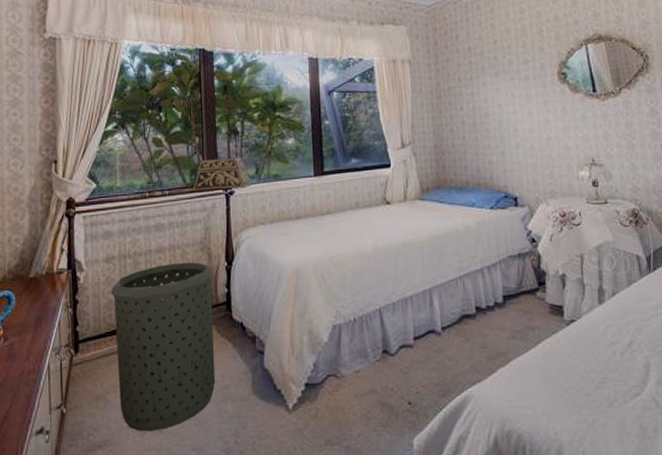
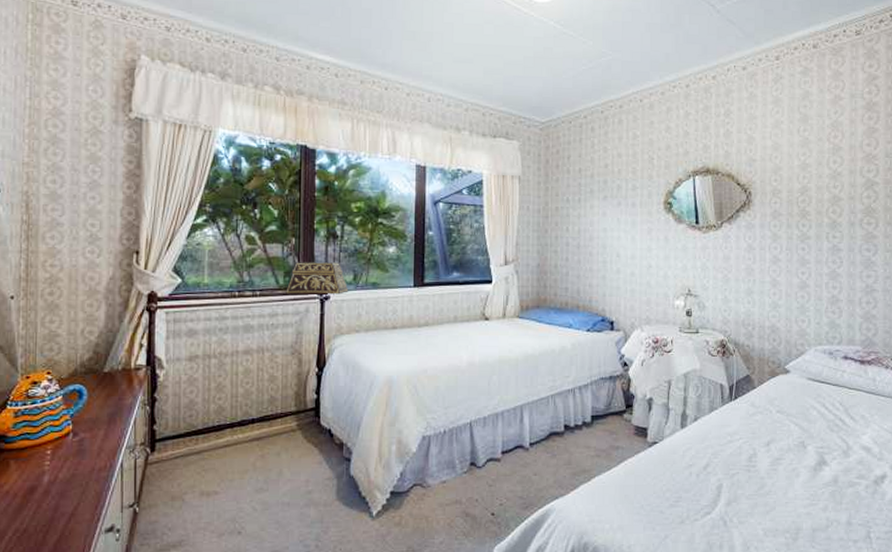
laundry basket: present [111,262,216,432] -> none [192,366,303,533]

